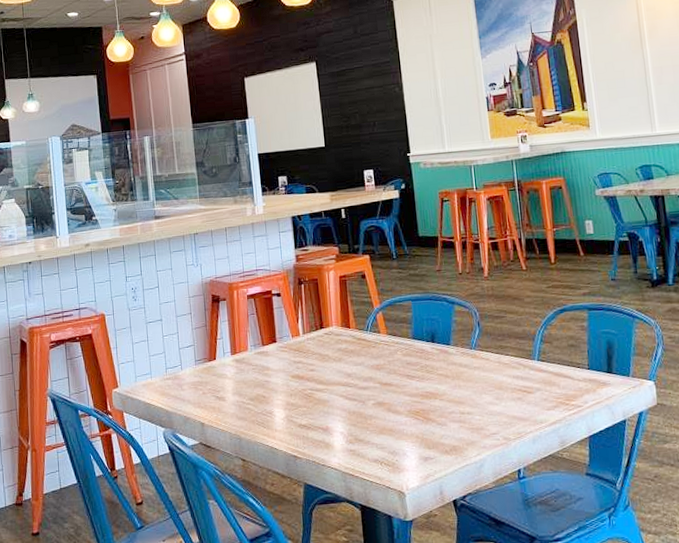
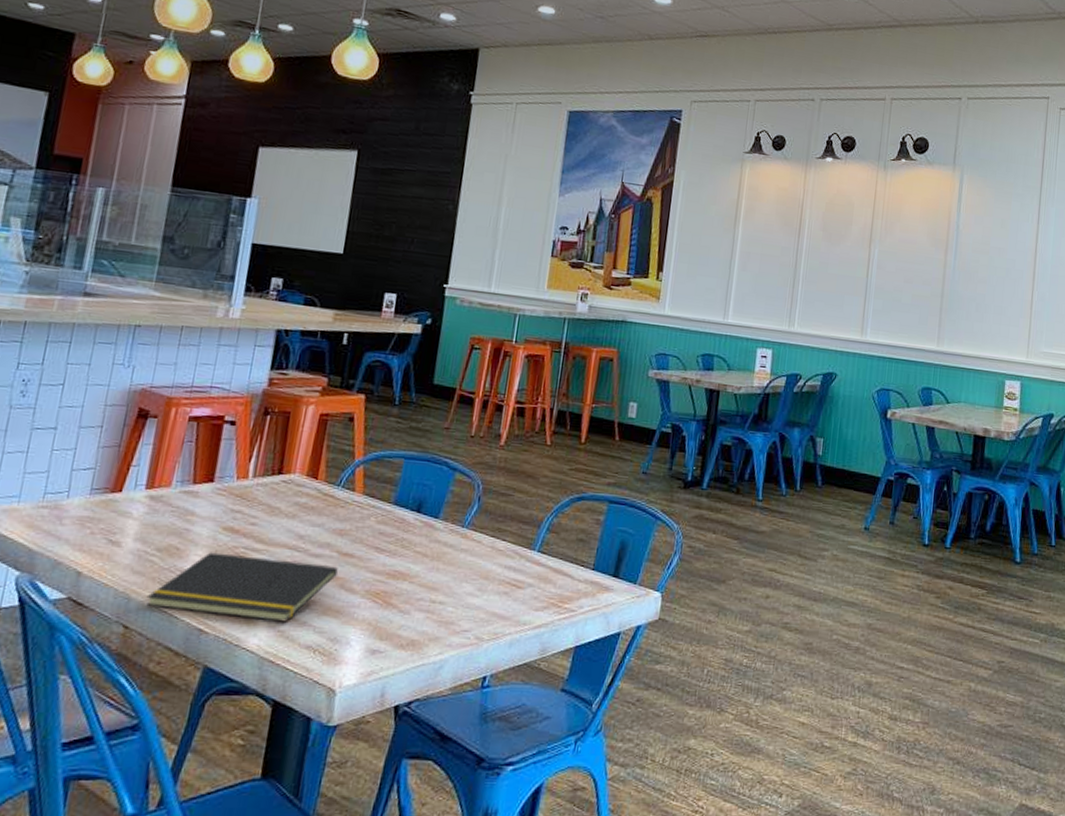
notepad: none [252,395,383,444] -> present [146,552,338,622]

